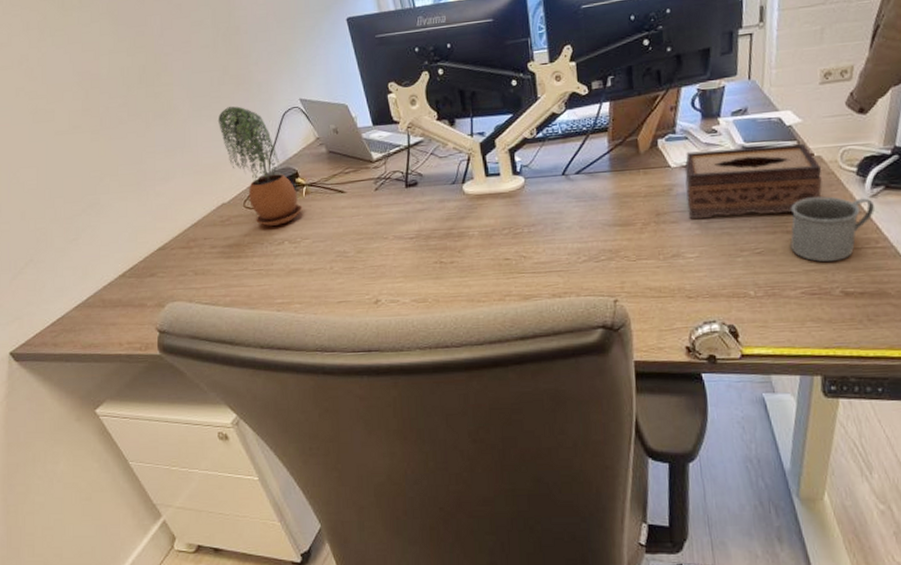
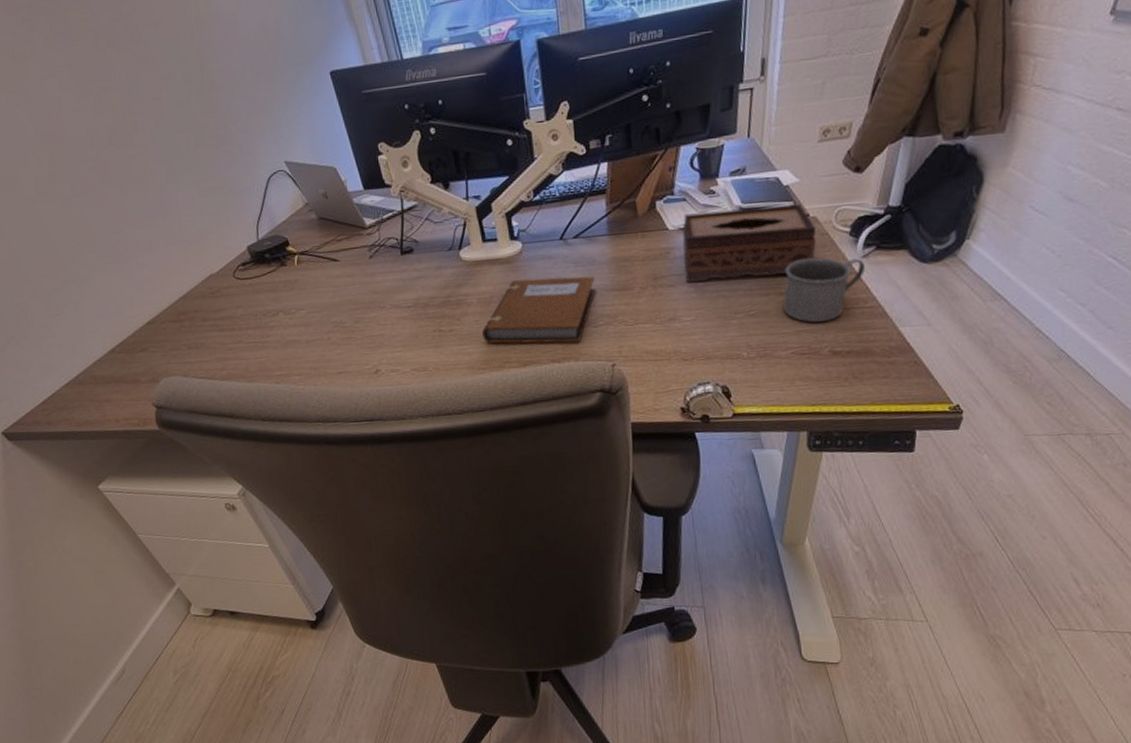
potted plant: present [217,106,303,226] -> none [198,170,296,297]
notebook: none [483,211,598,277] -> present [482,276,596,344]

